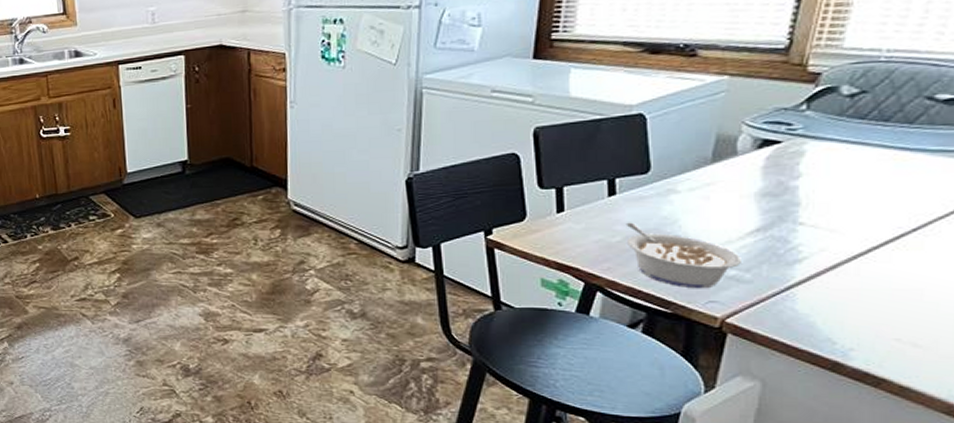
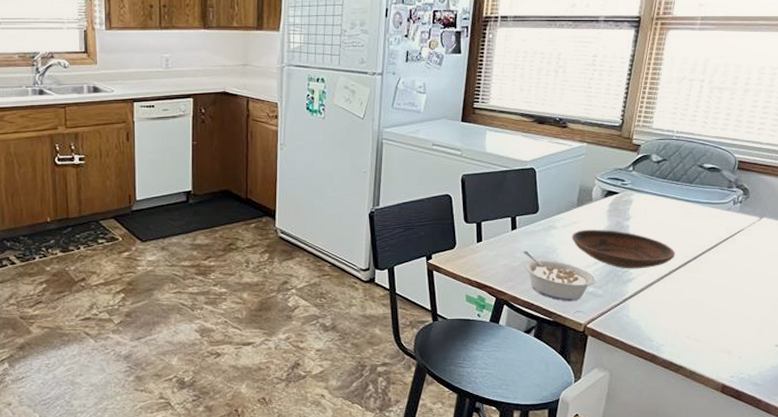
bowl: none [703,192,879,246] -> present [572,229,675,269]

